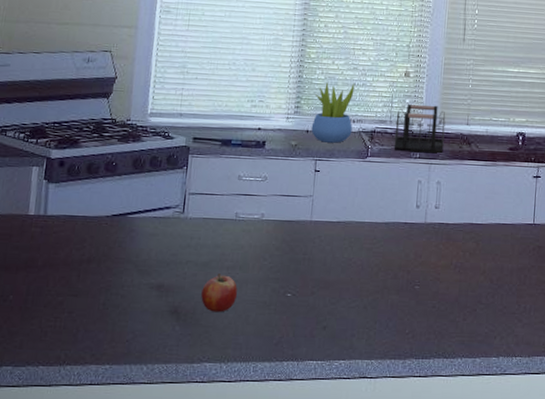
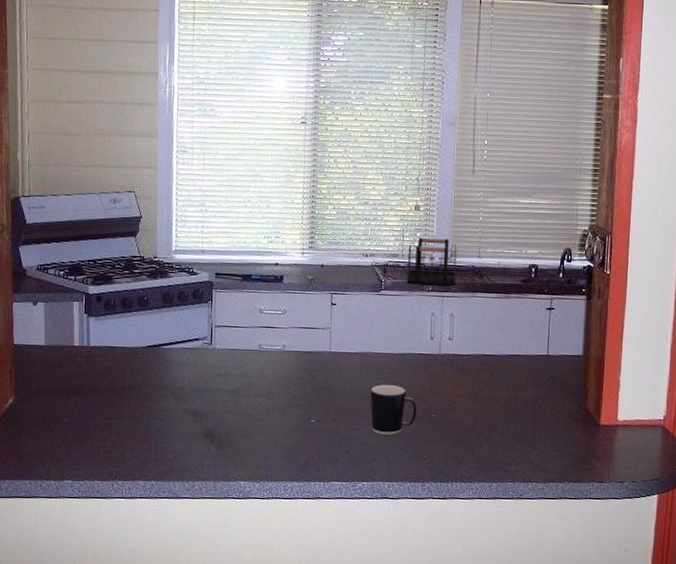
apple: present [201,273,238,313] -> none [232,400,266,436]
succulent plant: present [311,81,355,143] -> none [326,216,366,277]
mug: none [351,254,400,309] -> present [370,384,417,435]

